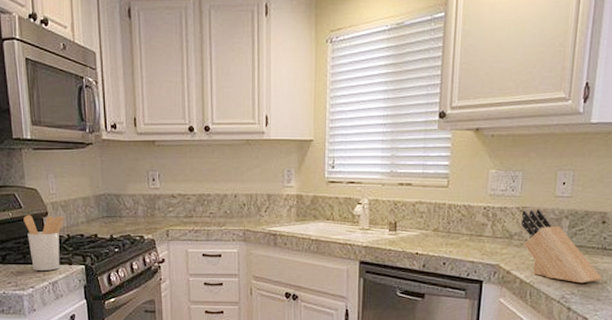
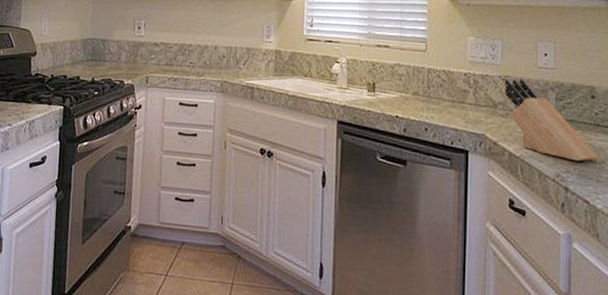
utensil holder: present [23,215,65,271] -> none [13,54,51,109]

